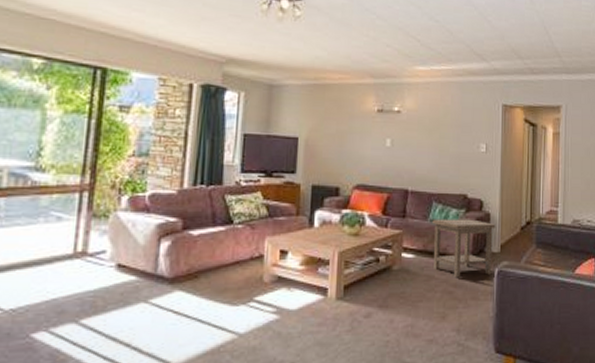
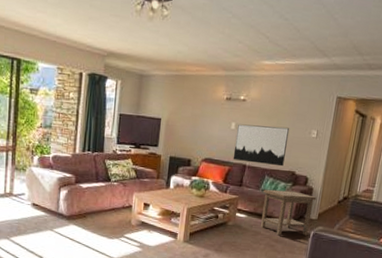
wall art: none [391,140,455,189] -> present [232,124,290,167]

